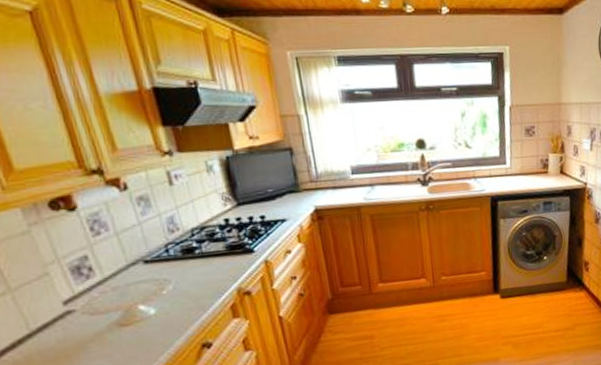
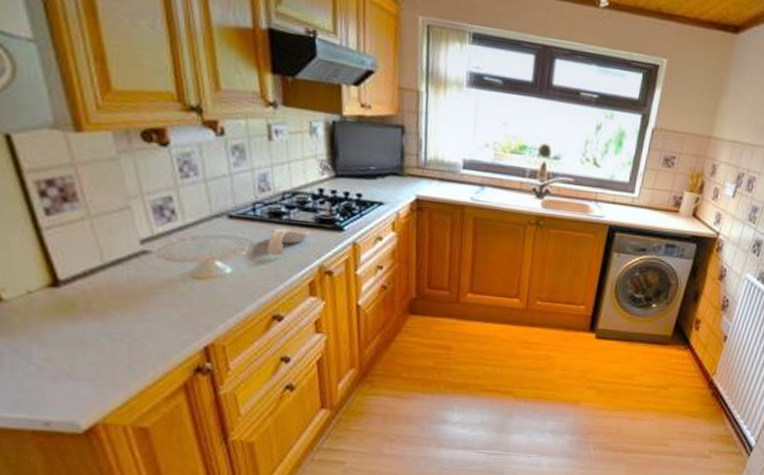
spoon rest: none [185,258,223,289] -> present [266,227,310,256]

